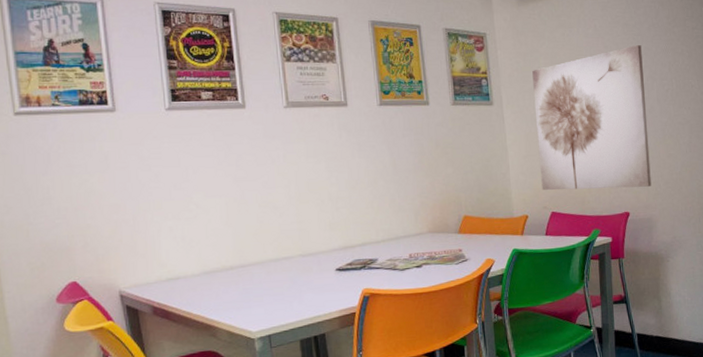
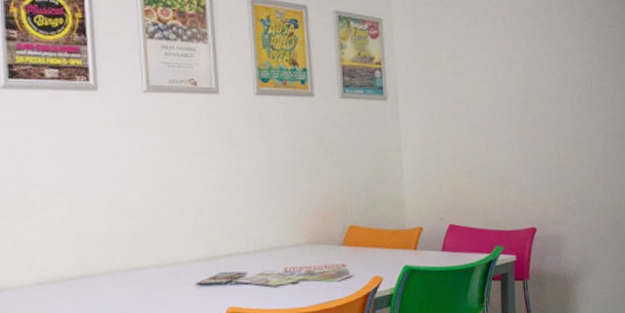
wall art: present [532,44,652,191] -> none [432,40,562,200]

